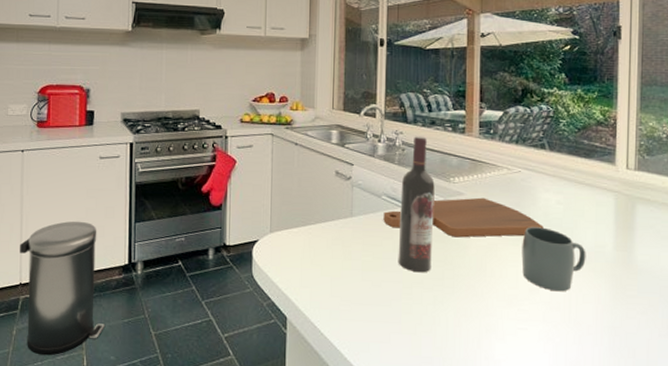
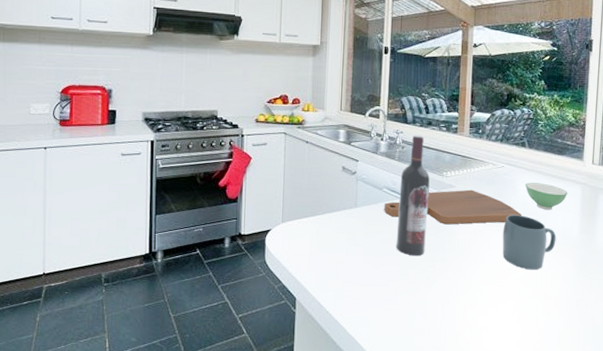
pedal bin: present [20,221,106,356] -> none [43,214,127,340]
bowl: none [546,190,598,222] -> present [524,182,568,210]

